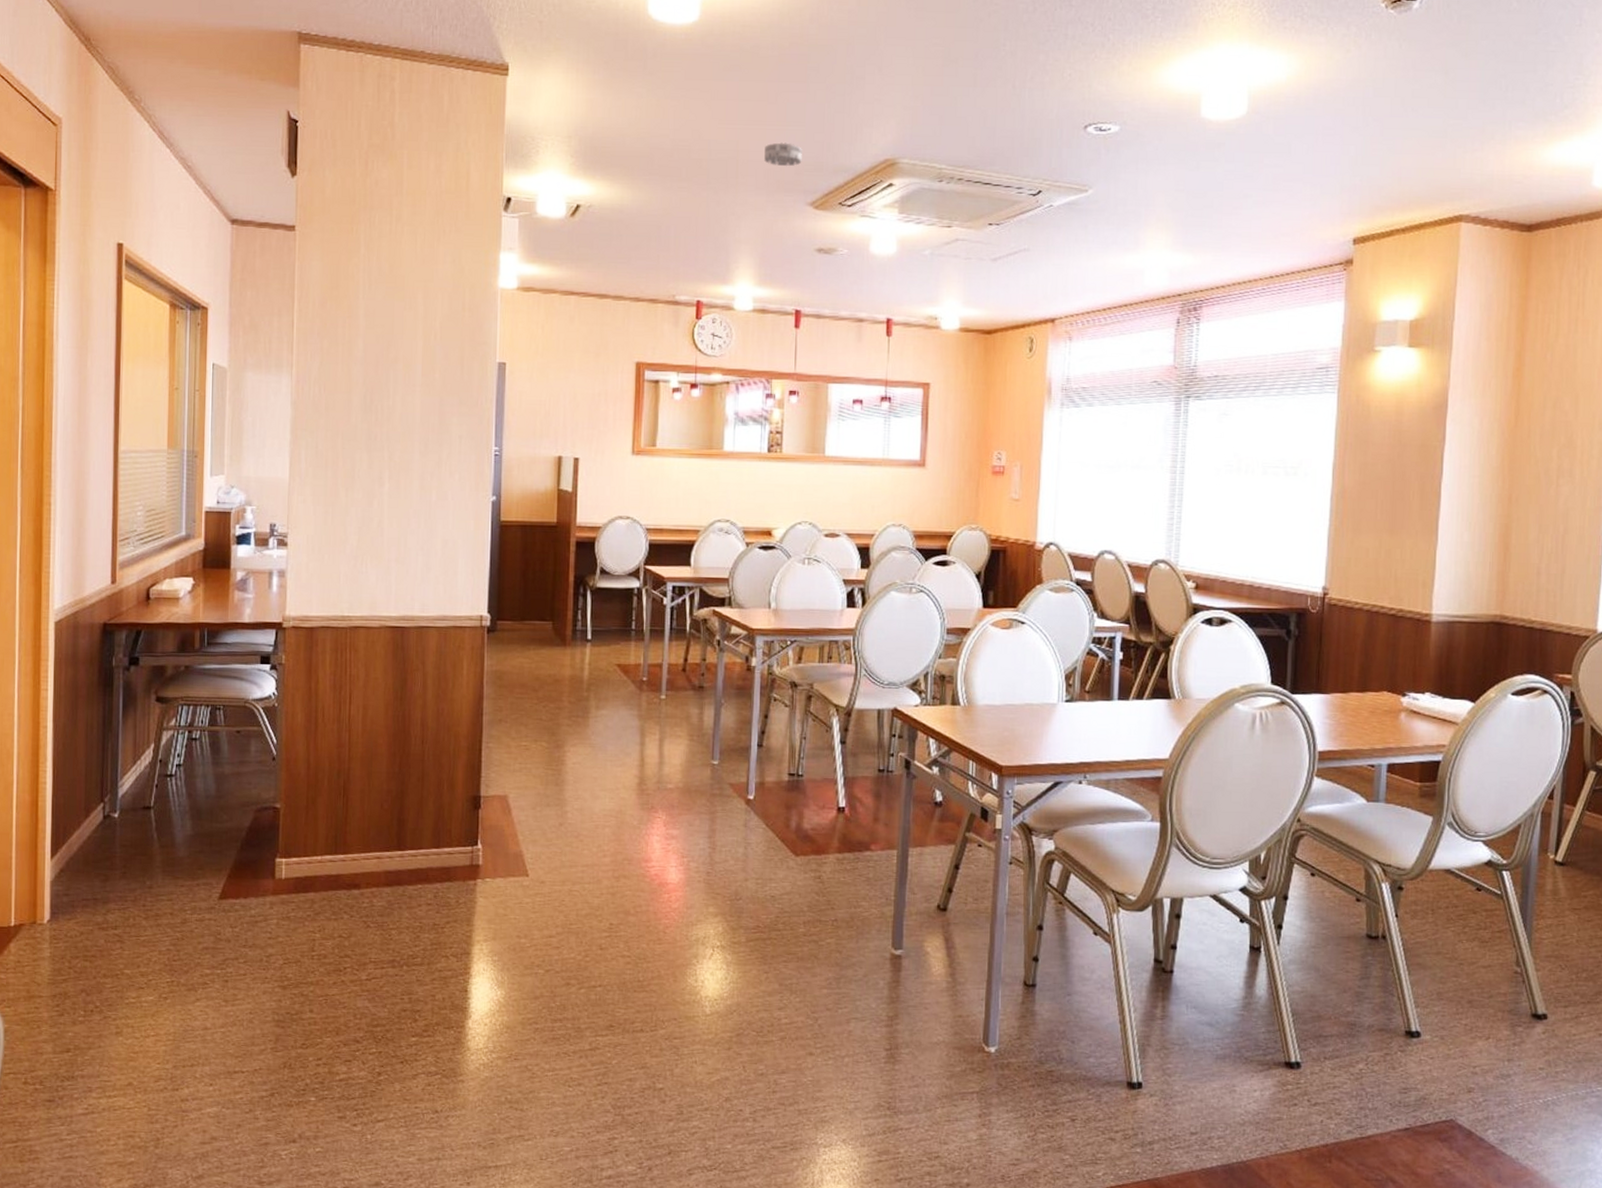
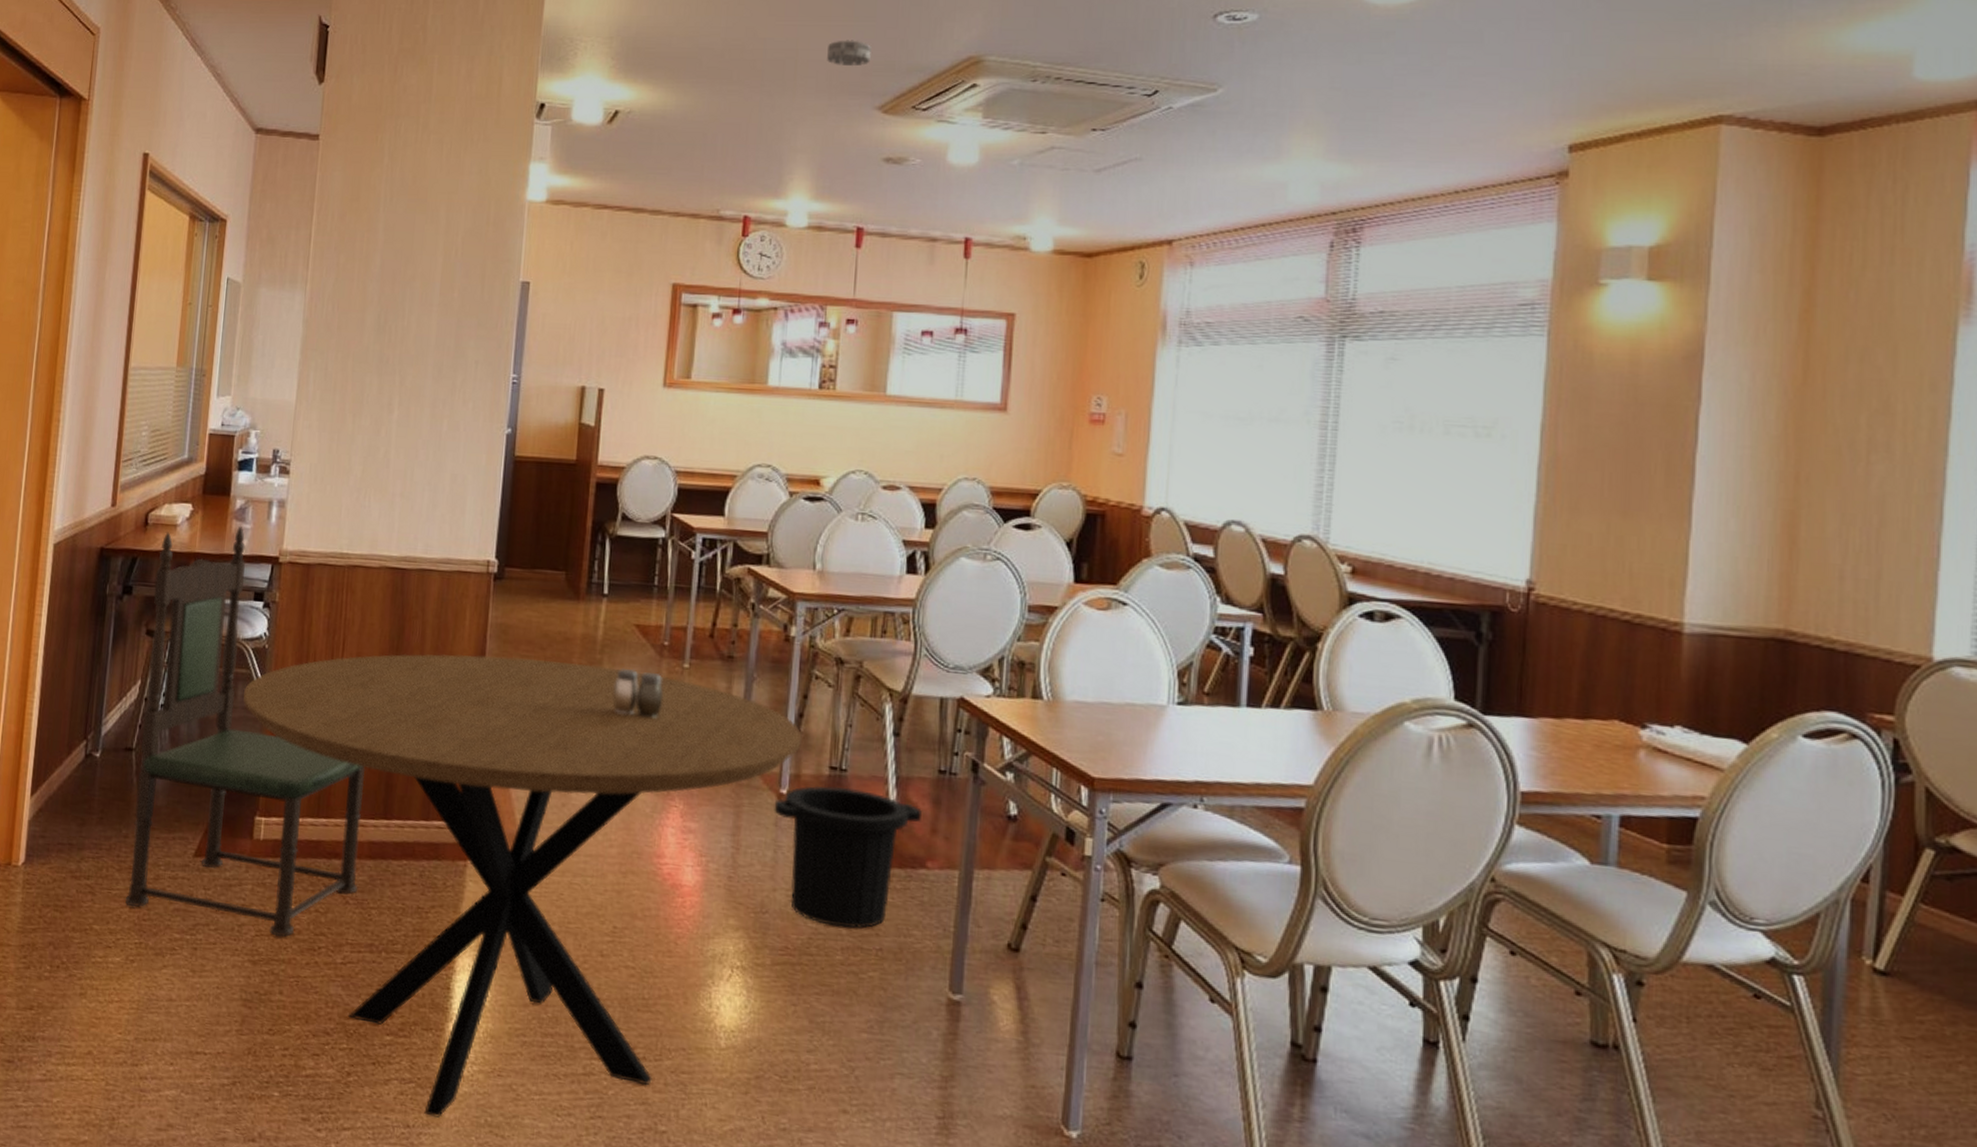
dining chair: none [155,595,378,963] -> present [125,525,366,937]
dining table: none [256,699,764,1101] -> present [243,653,802,1118]
salt and pepper shaker: none [600,702,643,744] -> present [612,667,663,718]
trash can: none [743,789,867,905] -> present [774,785,923,929]

